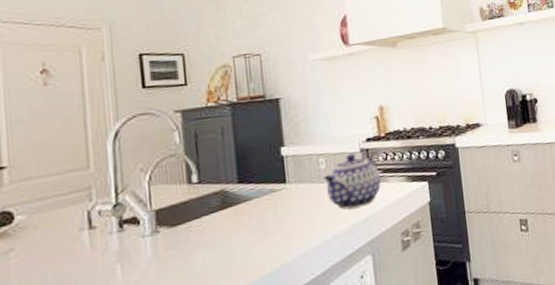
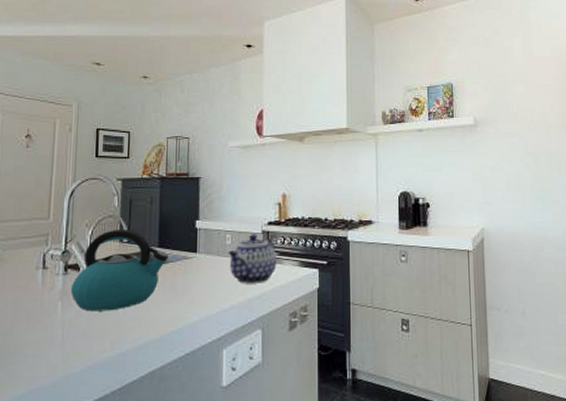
kettle: none [130,168,252,269] -> present [70,228,168,312]

